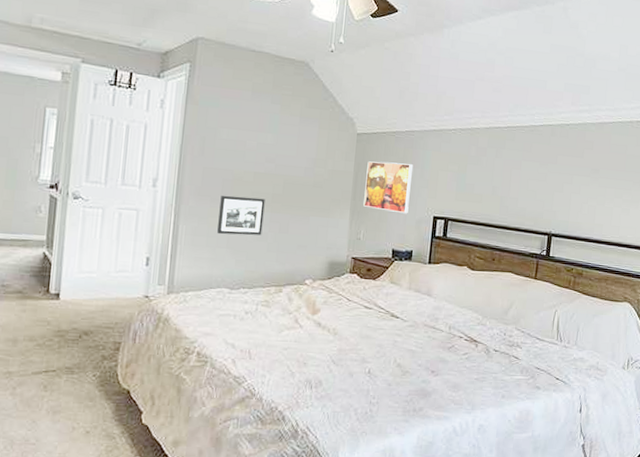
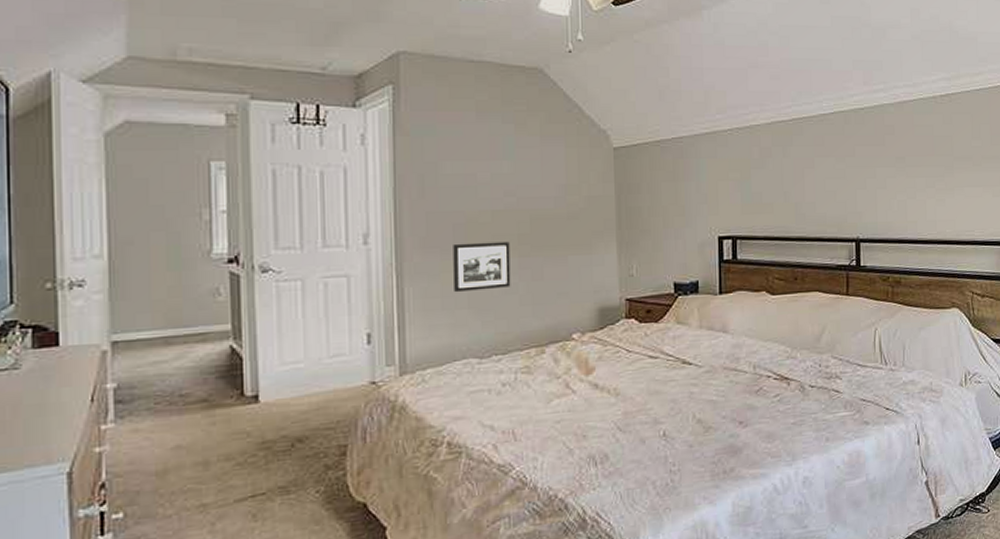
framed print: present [363,161,414,214] -> none [630,178,687,238]

